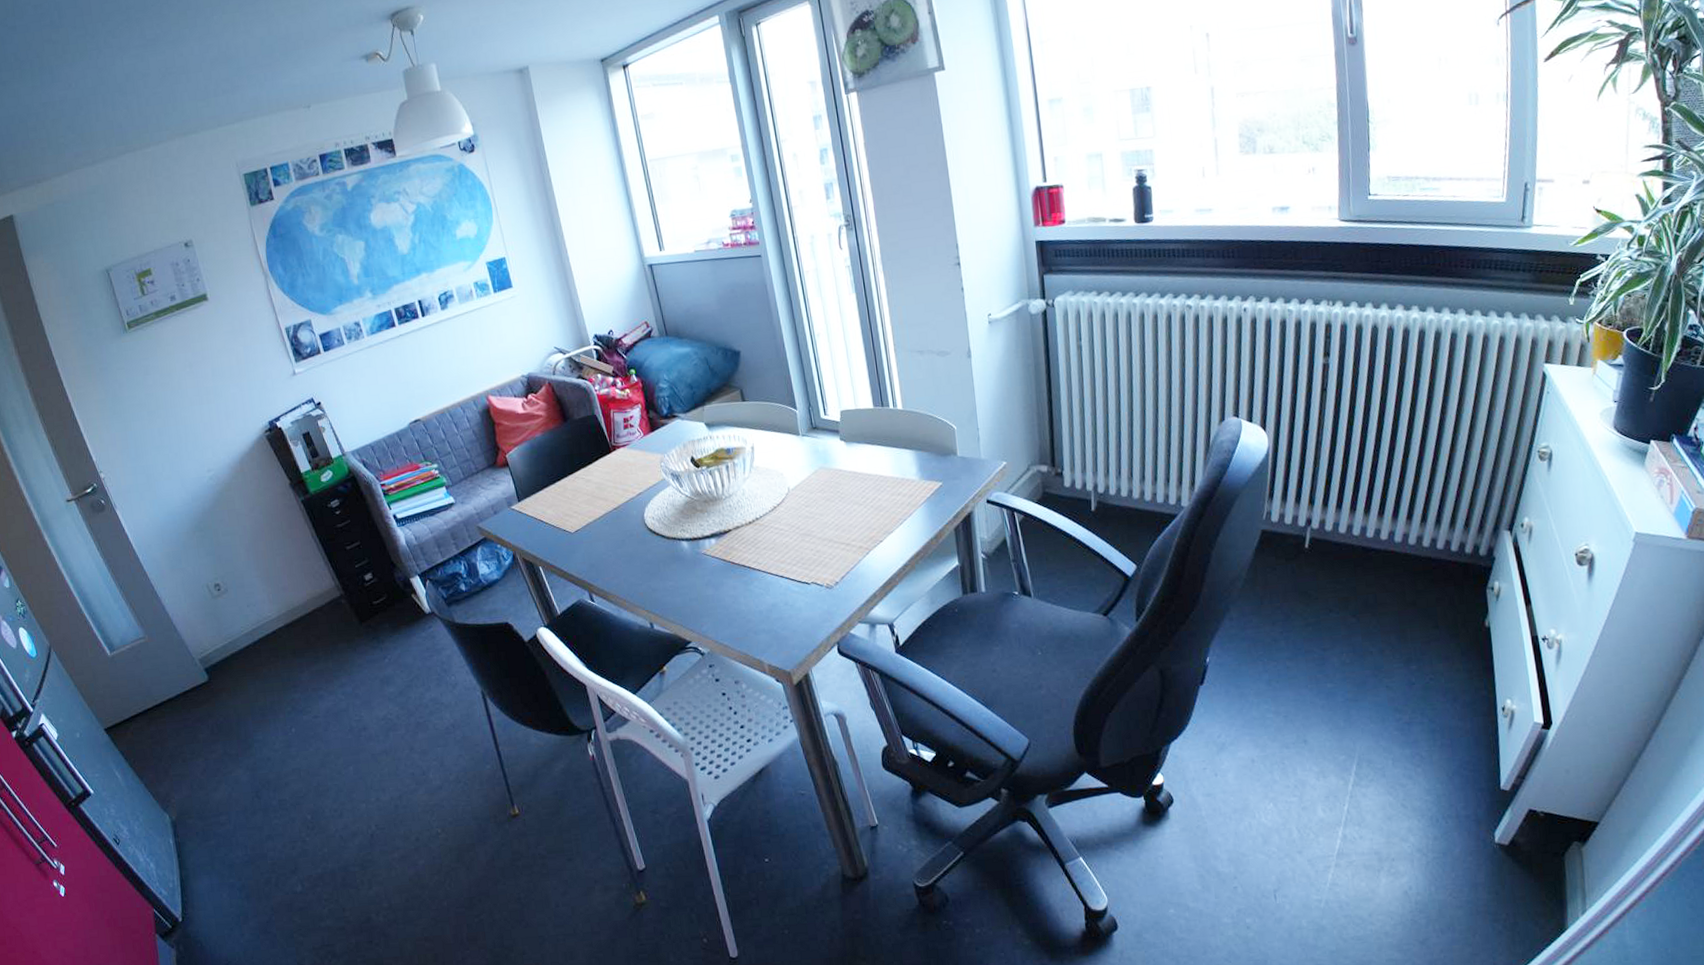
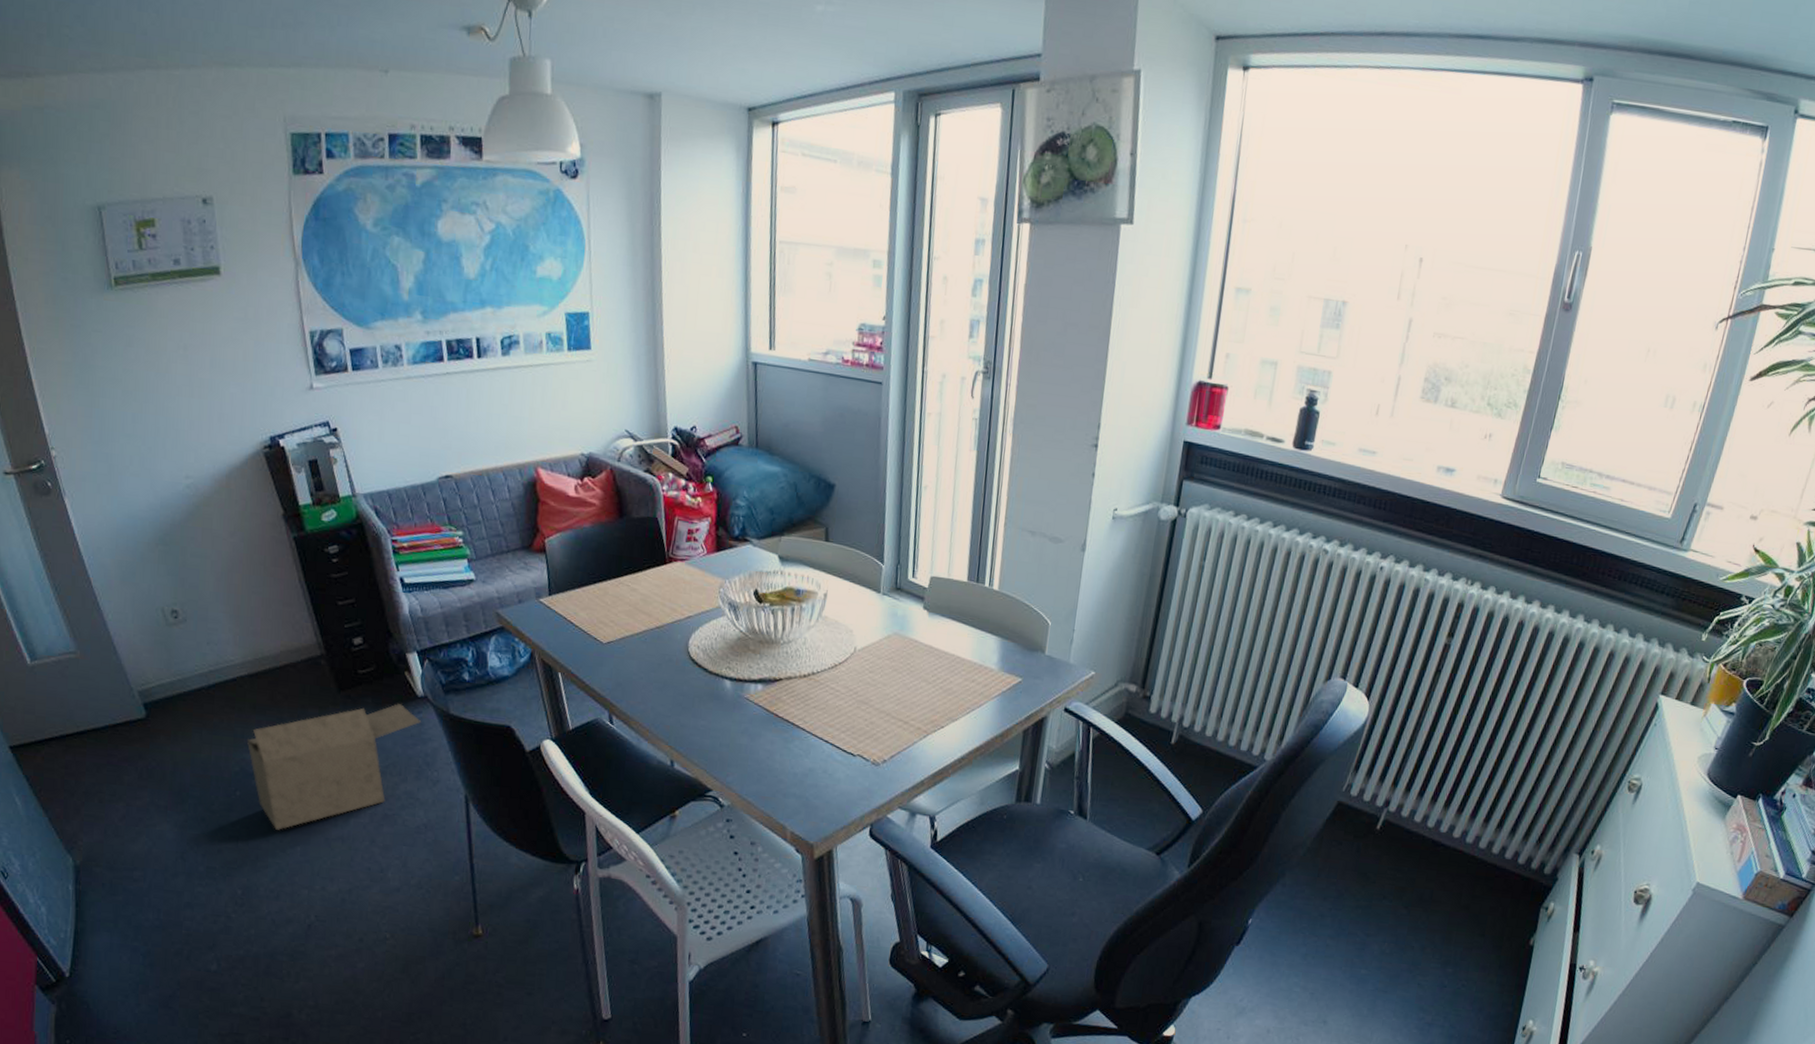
cardboard box: none [293,623,433,756] -> present [247,704,421,830]

